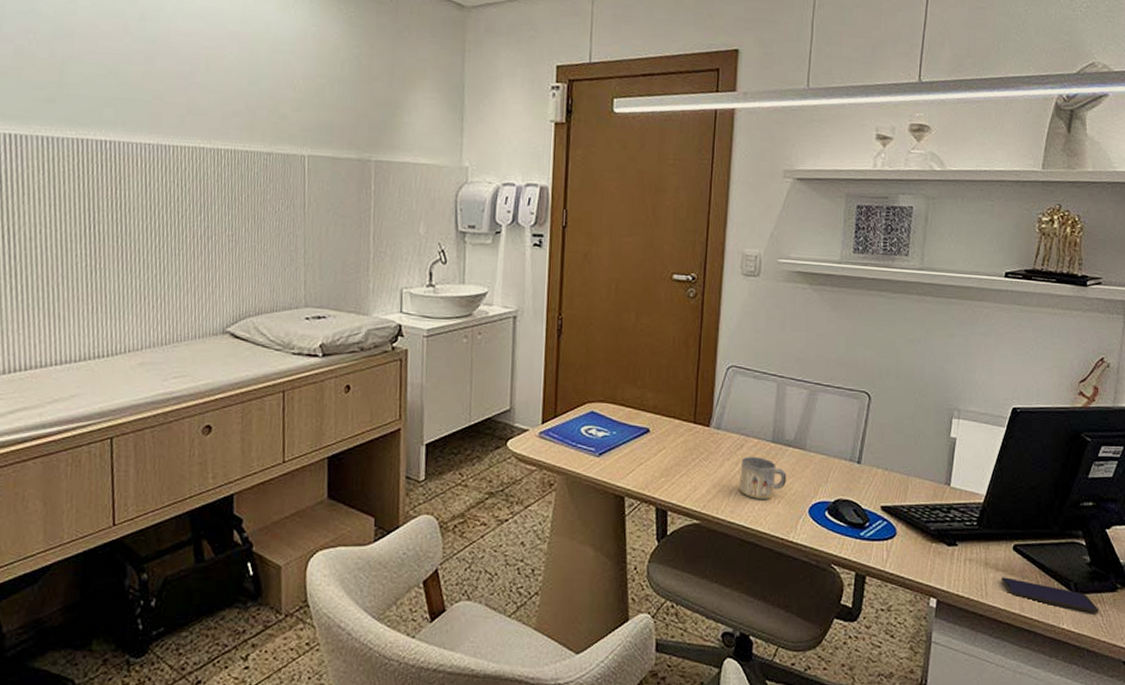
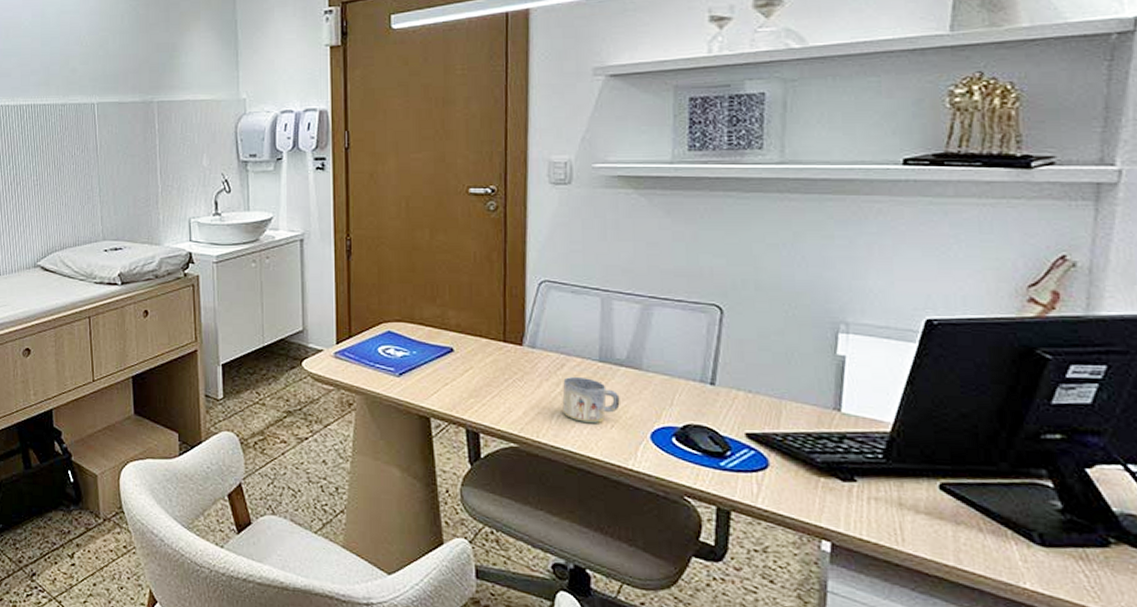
smartphone: present [1001,577,1099,613] -> none [923,521,1082,573]

